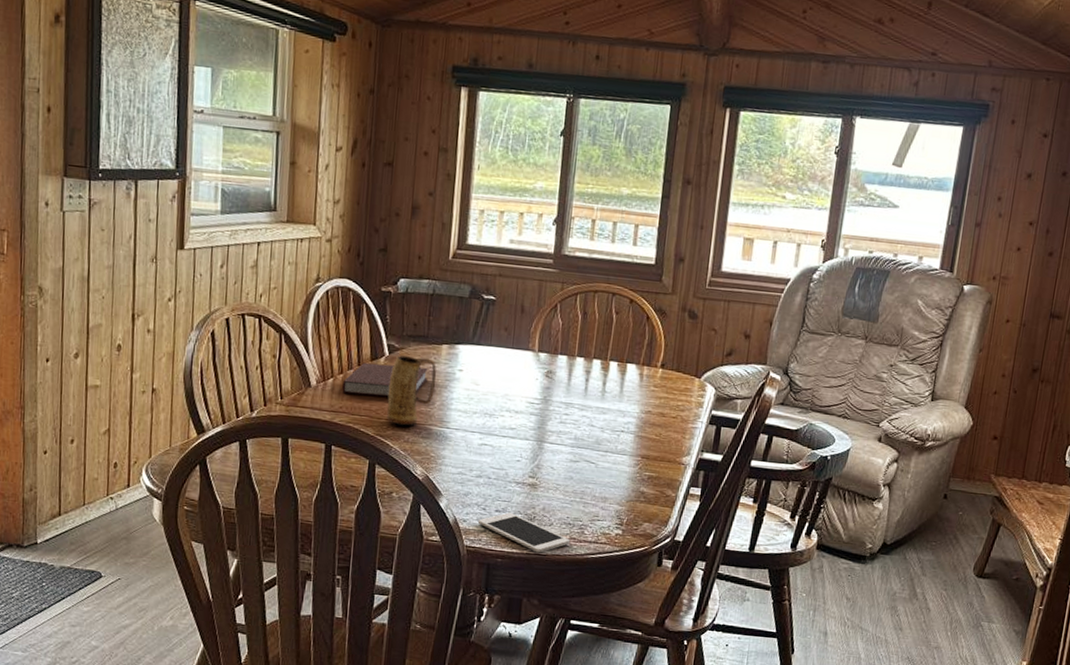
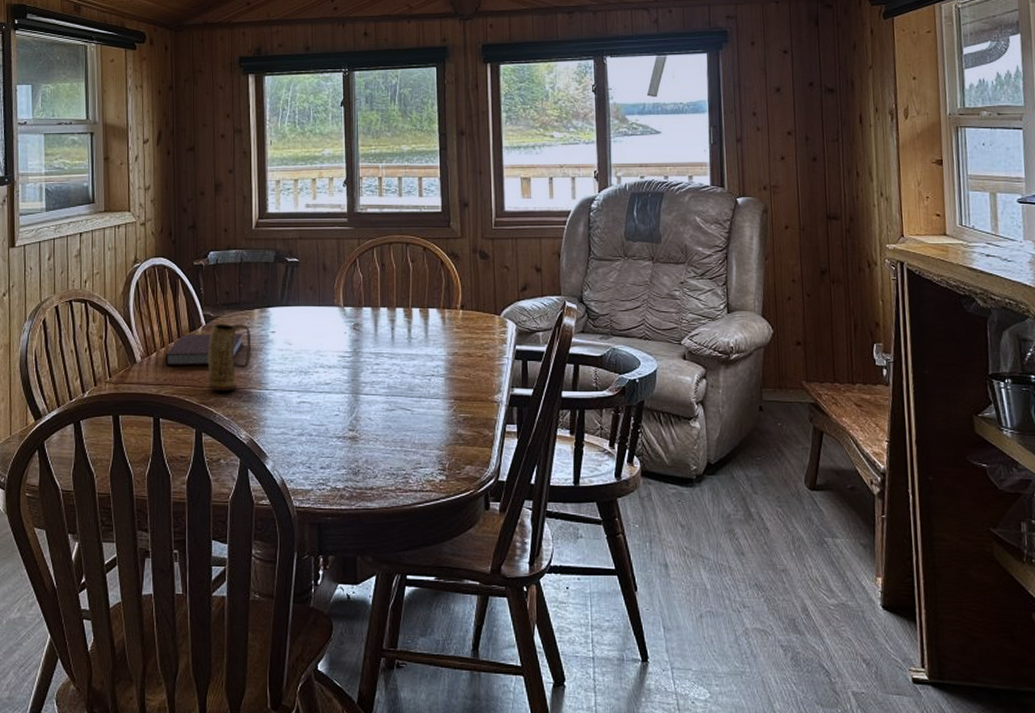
cell phone: present [478,512,571,553] -> none [305,468,397,507]

